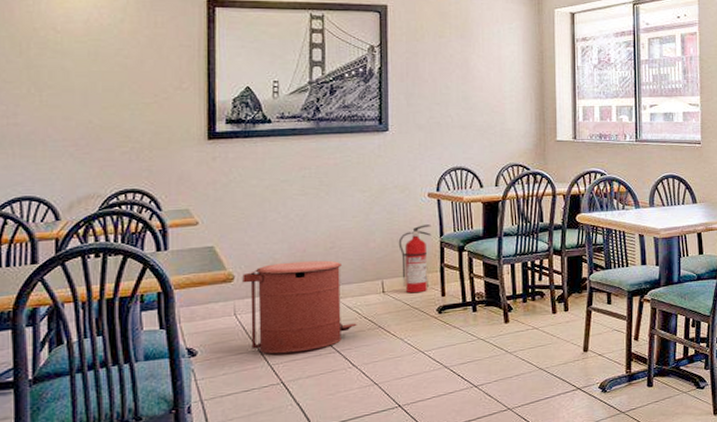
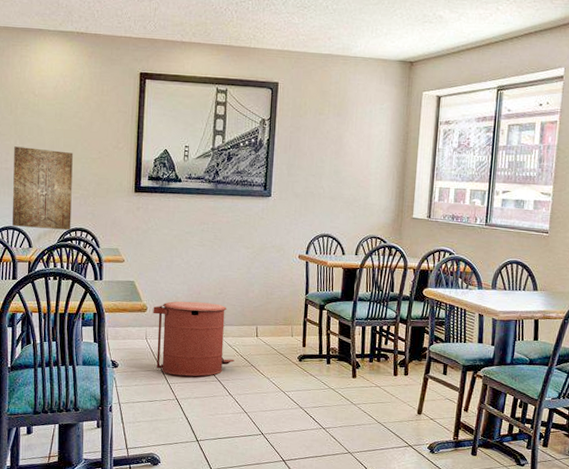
wall art: none [27,96,118,196] -> present [12,146,73,230]
fire extinguisher: present [398,224,432,293] -> none [271,282,299,341]

